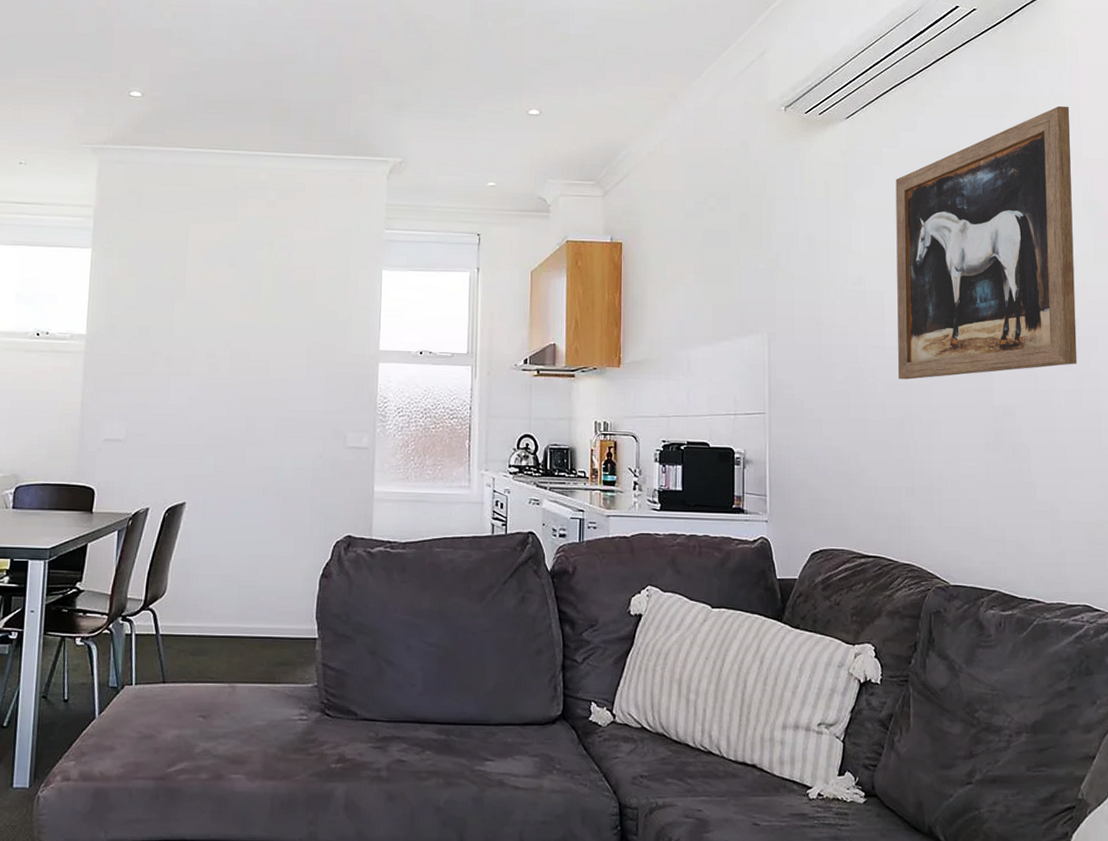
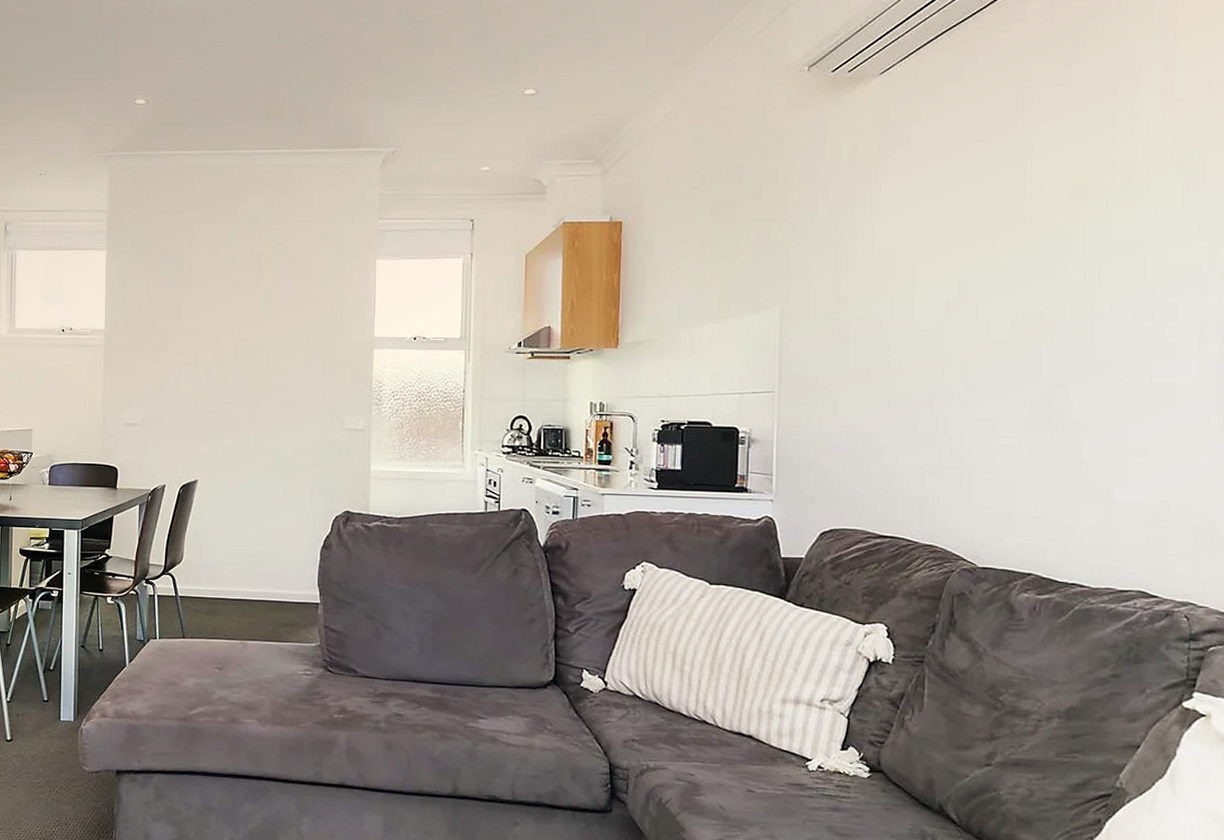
wall art: present [895,105,1077,380] -> none [928,40,1162,354]

